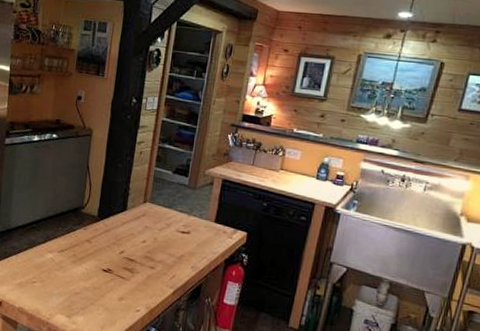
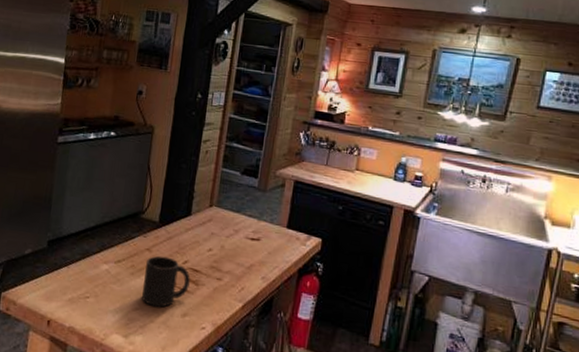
mug: none [83,246,126,292] -> present [142,255,191,308]

